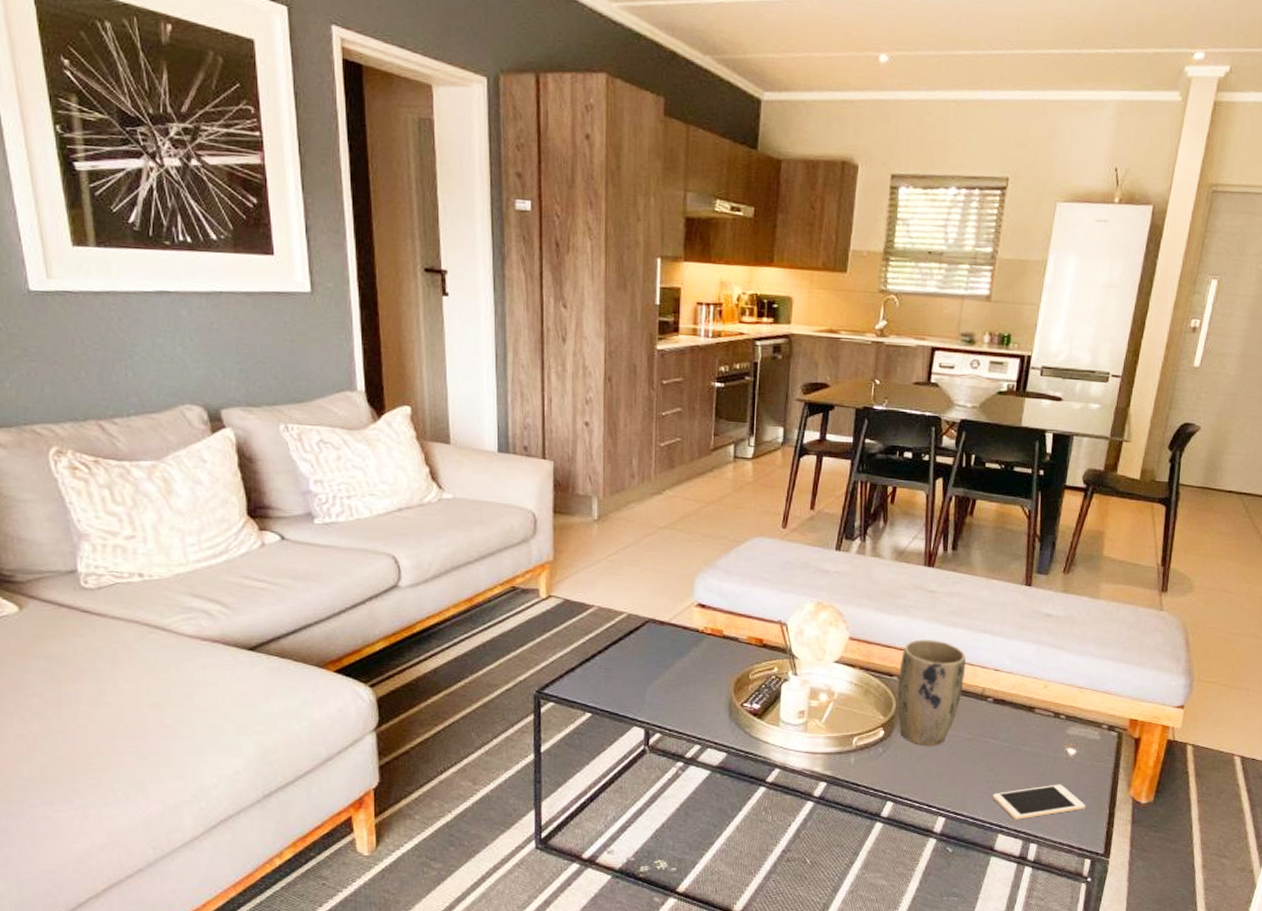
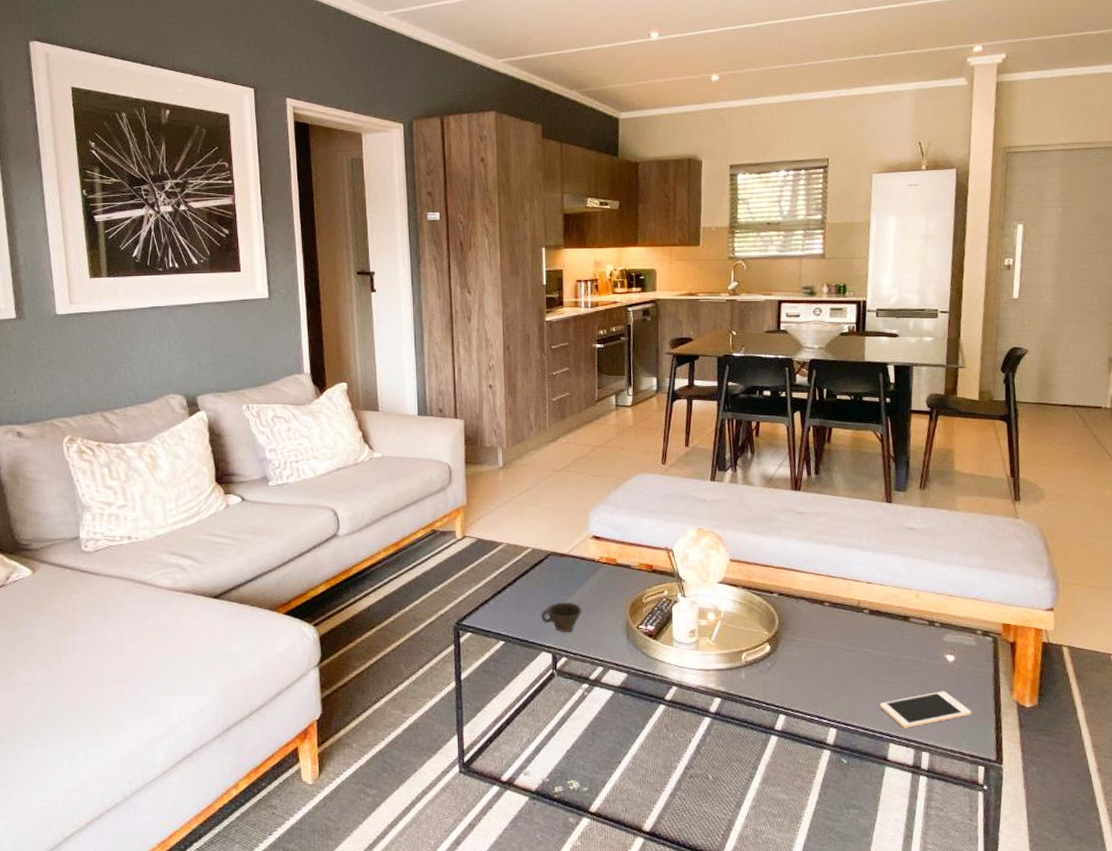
cup: none [634,674,681,707] -> present [541,602,582,633]
plant pot: present [897,639,966,745] -> none [777,557,840,658]

